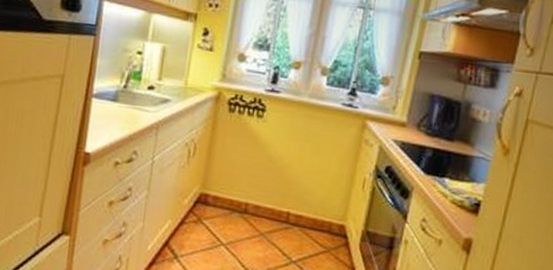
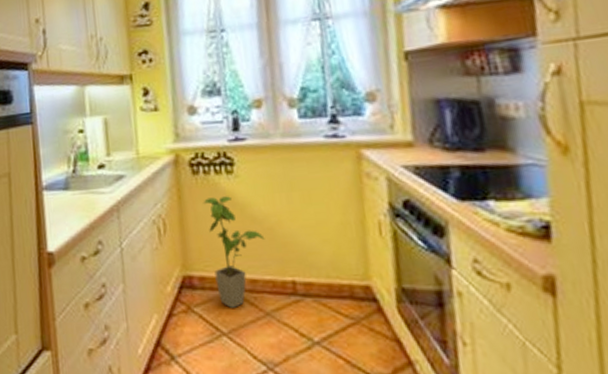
house plant: none [226,133,275,225] -> present [203,196,265,308]

